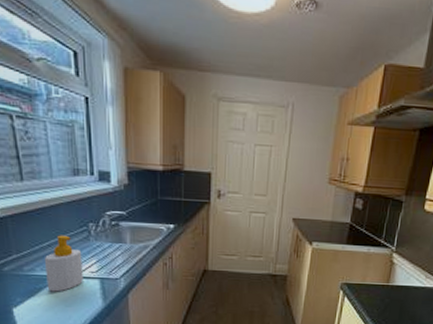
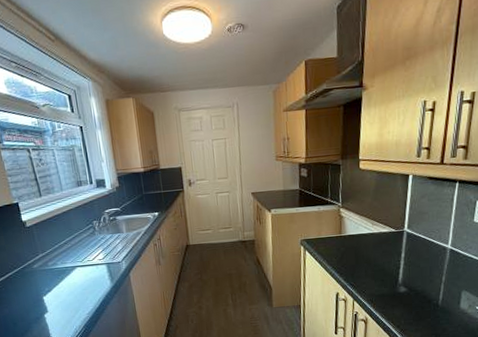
soap bottle: present [44,235,83,292] -> none [62,233,94,280]

